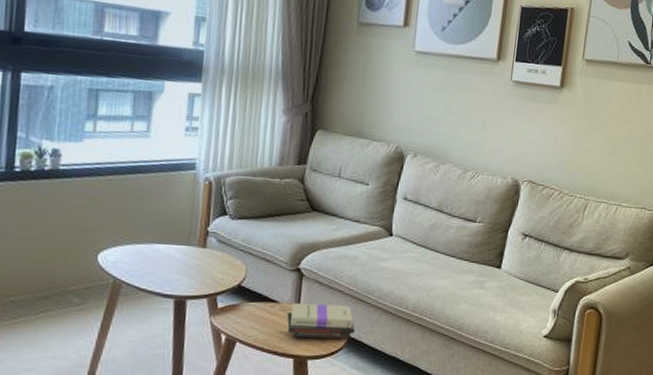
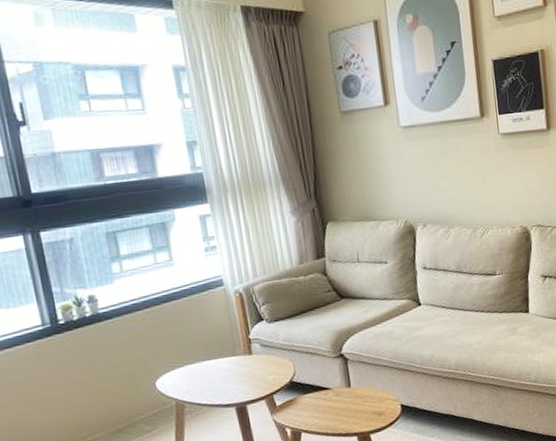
books: present [286,303,356,339] -> none [341,377,408,417]

